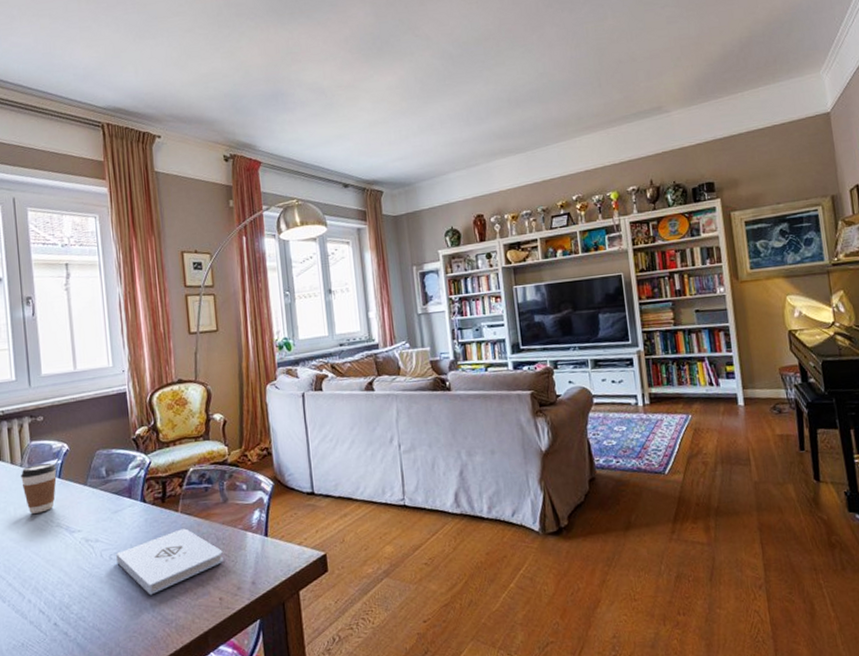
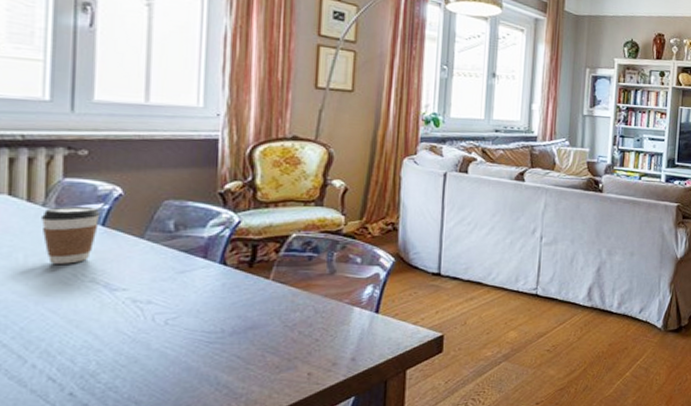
notepad: present [116,528,223,596] -> none [174,297,320,367]

